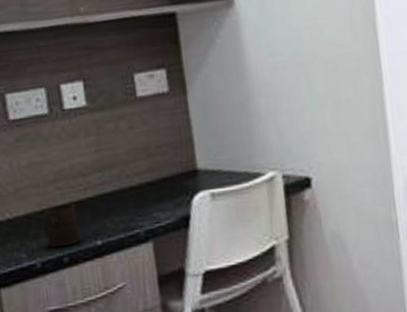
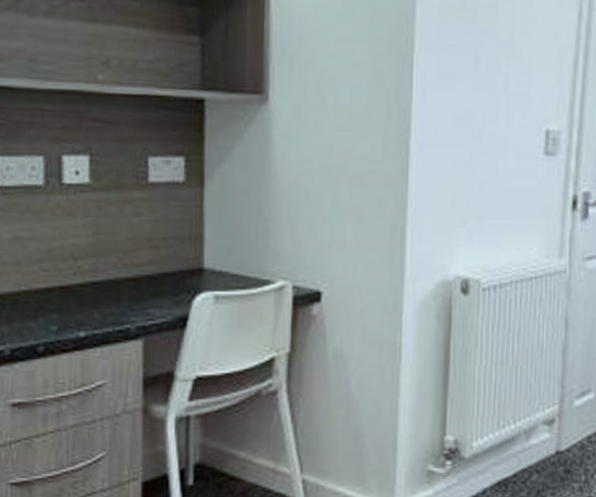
cup: present [44,204,81,248] -> none [20,288,61,335]

